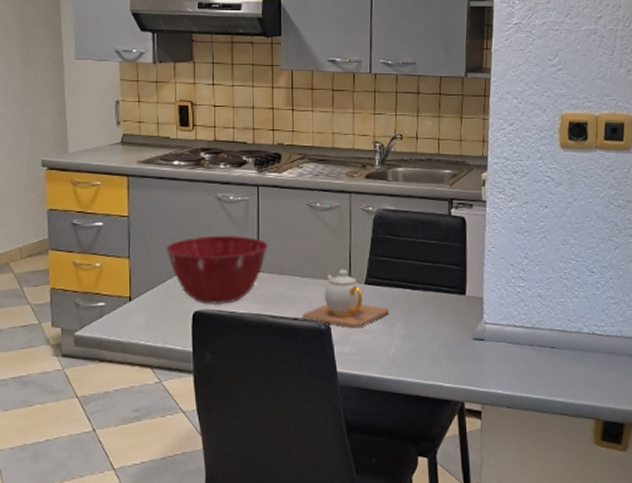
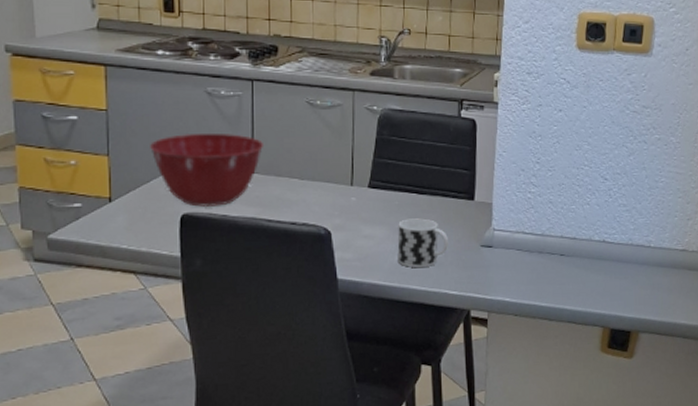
teapot: present [303,269,389,329] -> none [301,171,394,234]
cup: none [393,313,443,361] -> present [397,218,449,268]

